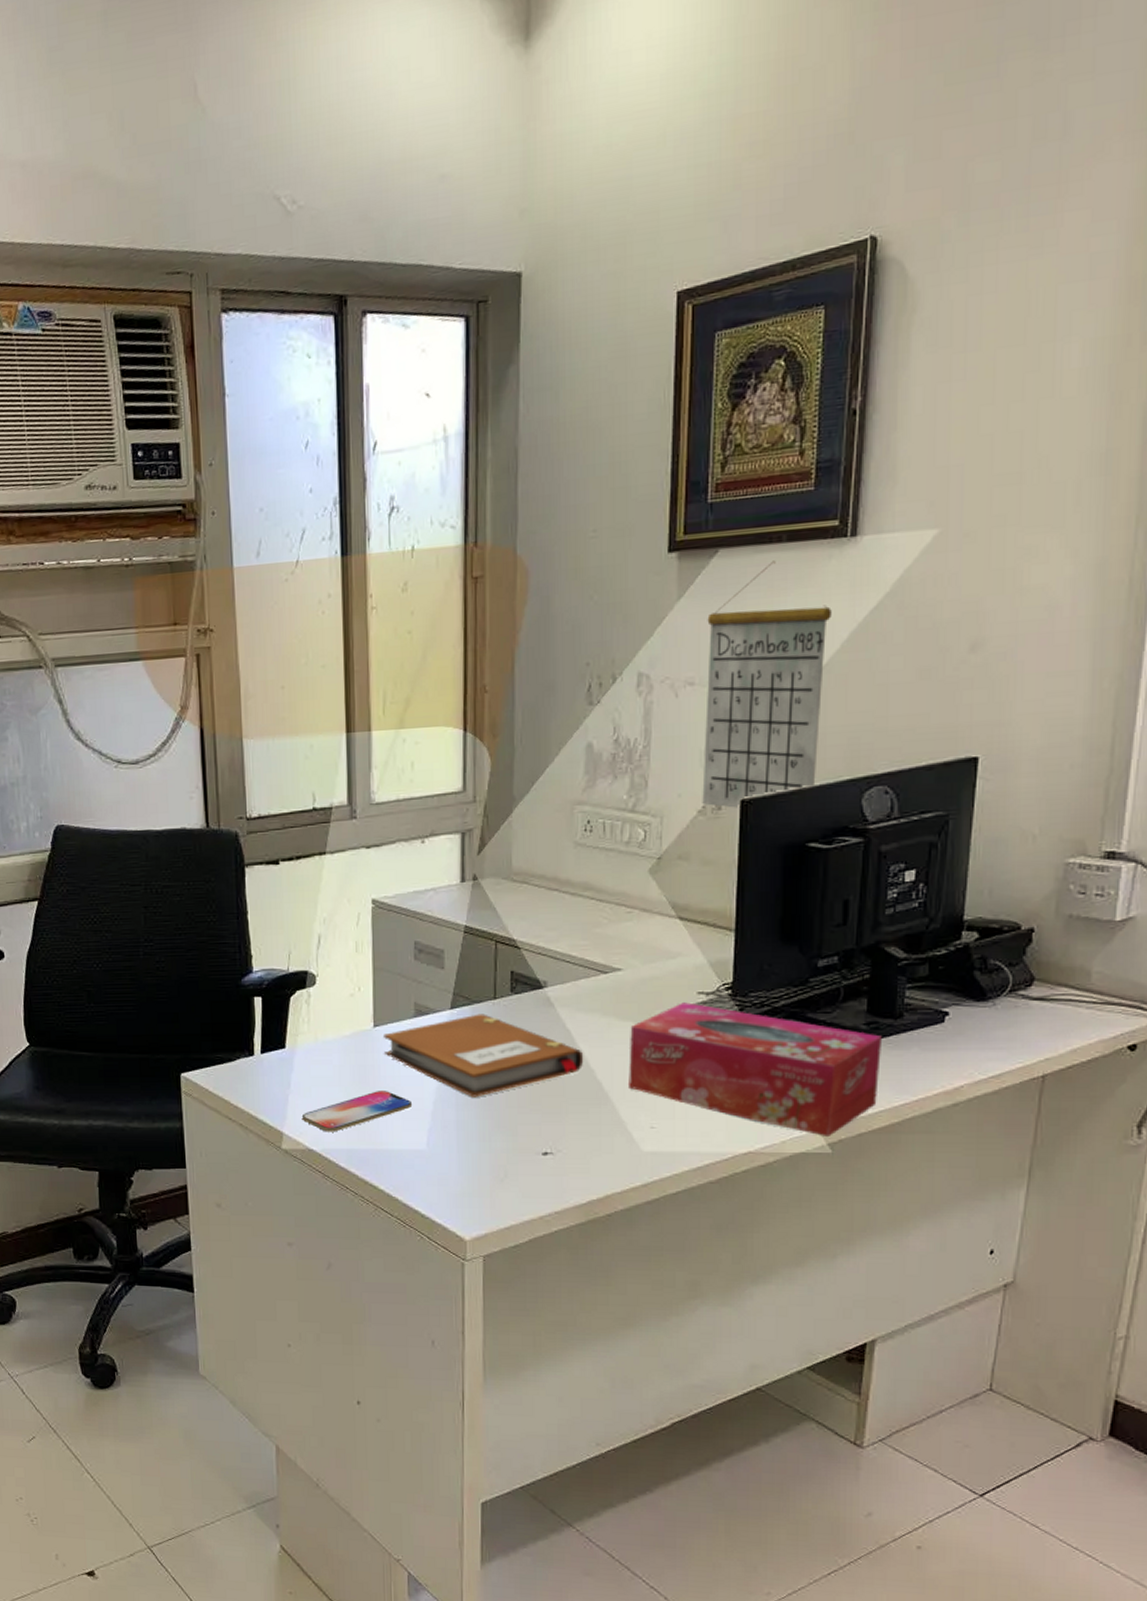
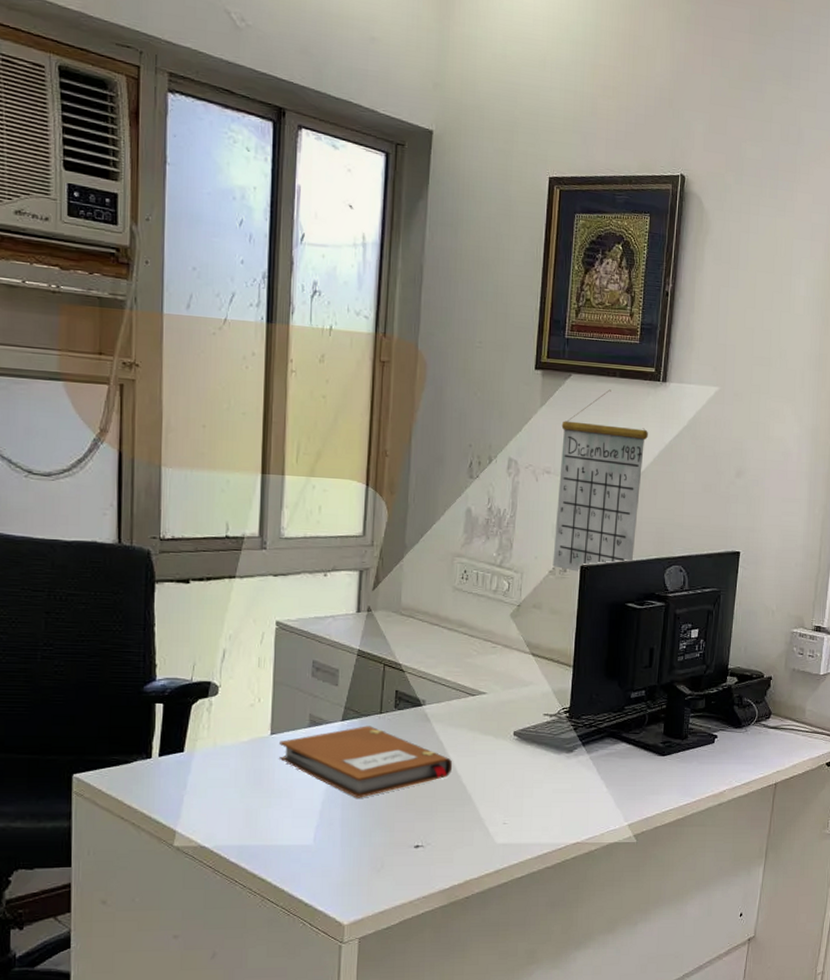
smartphone: present [303,1091,413,1132] -> none [197,792,303,830]
tissue box: present [629,1002,883,1138] -> none [487,722,674,830]

